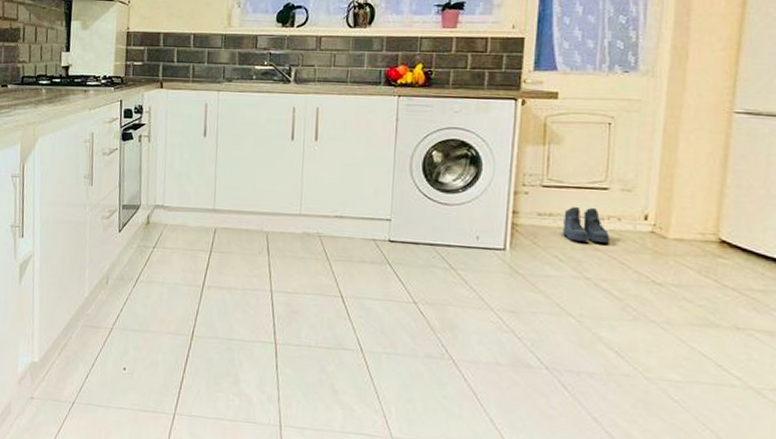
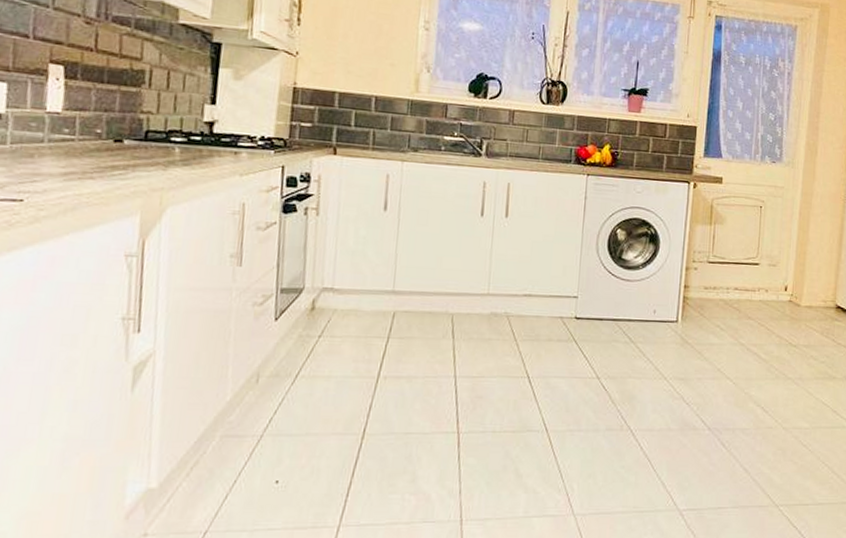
boots: present [563,207,611,244] -> none [724,280,760,313]

